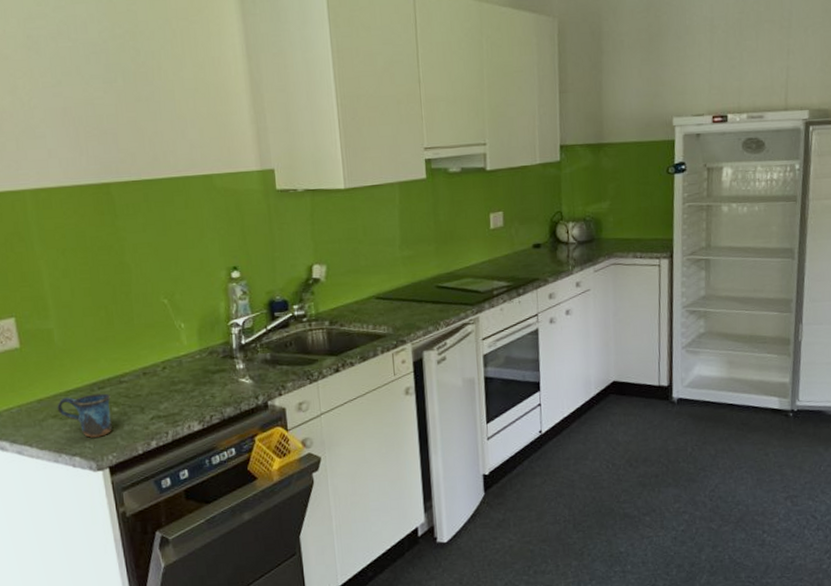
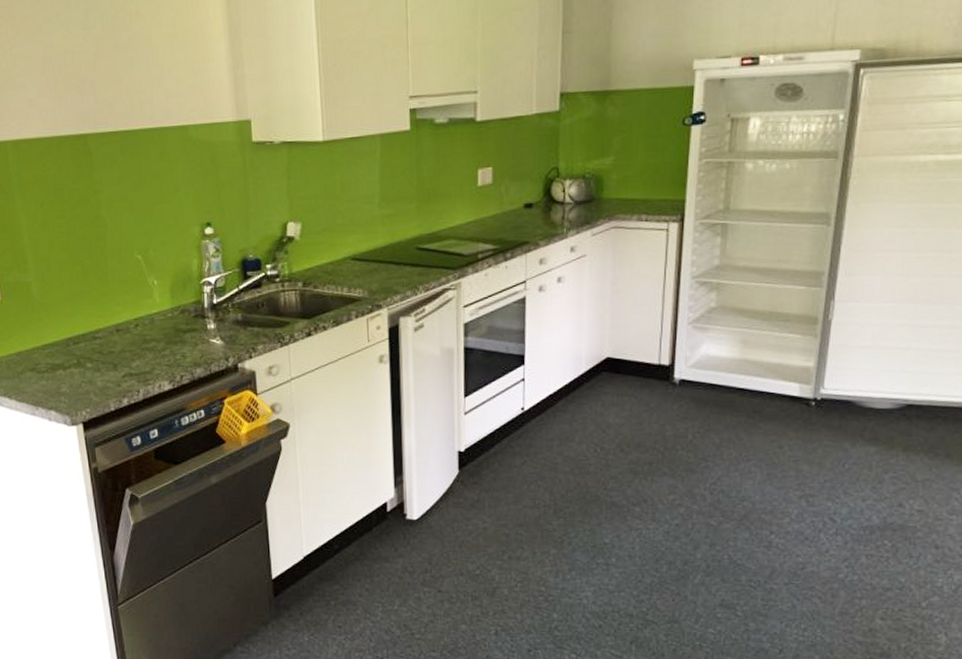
mug: present [57,393,112,438] -> none [34,348,86,392]

